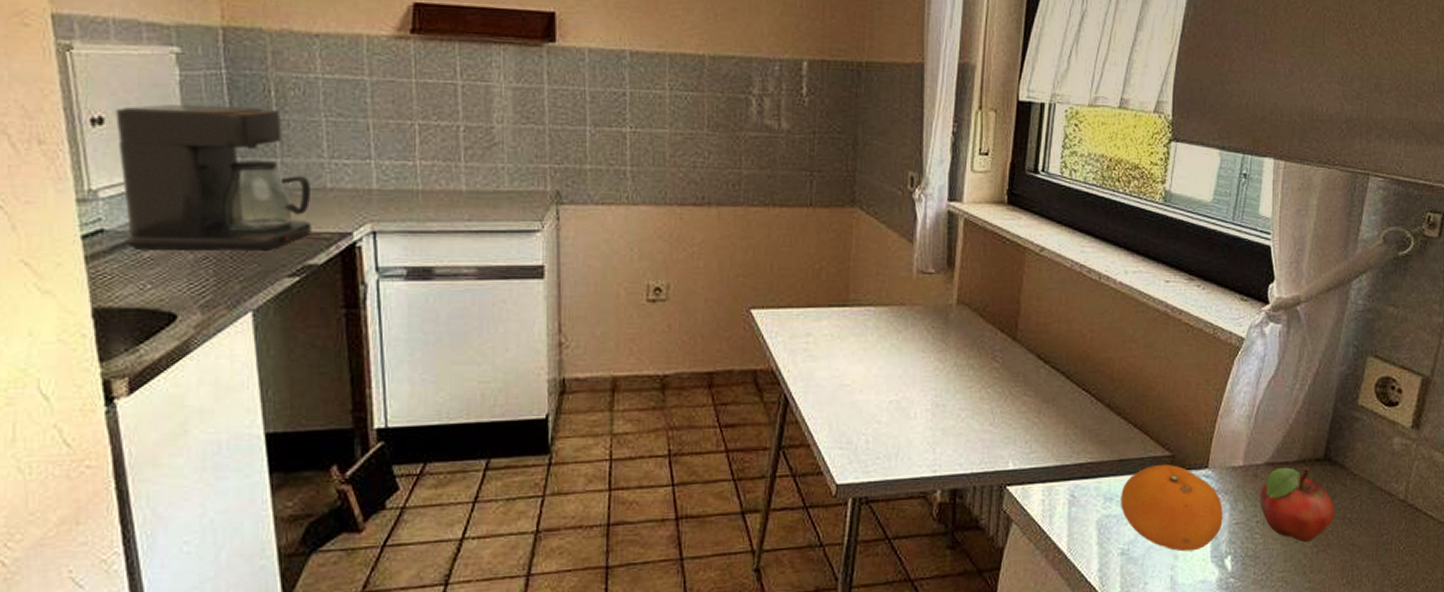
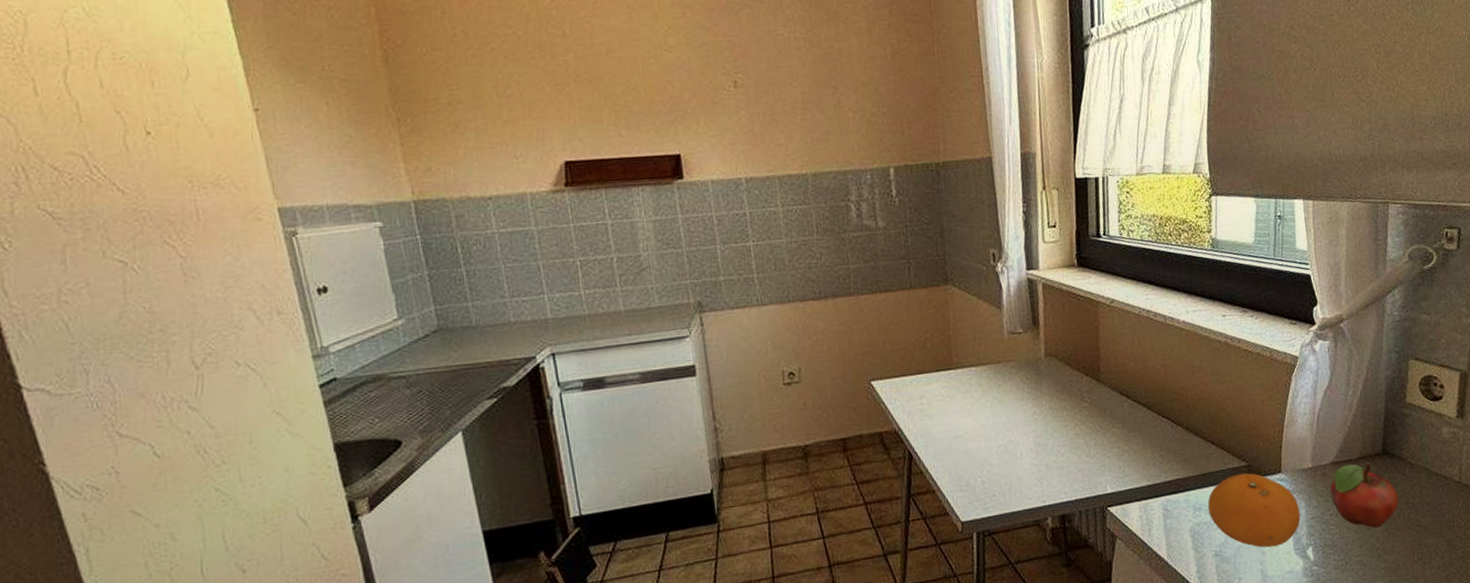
coffee maker: present [116,104,312,251] -> none [336,263,503,391]

